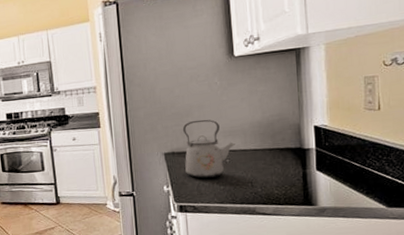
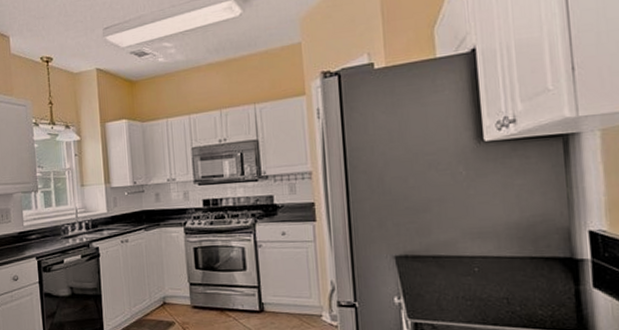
kettle: present [182,119,235,179] -> none [418,216,486,291]

